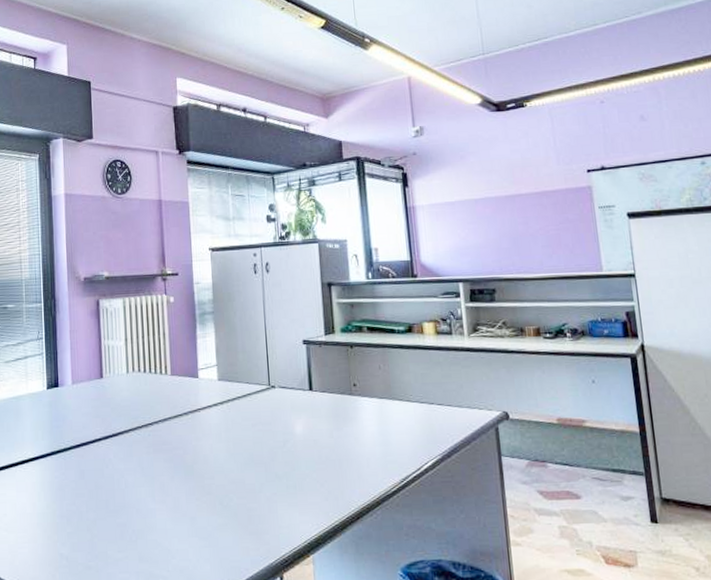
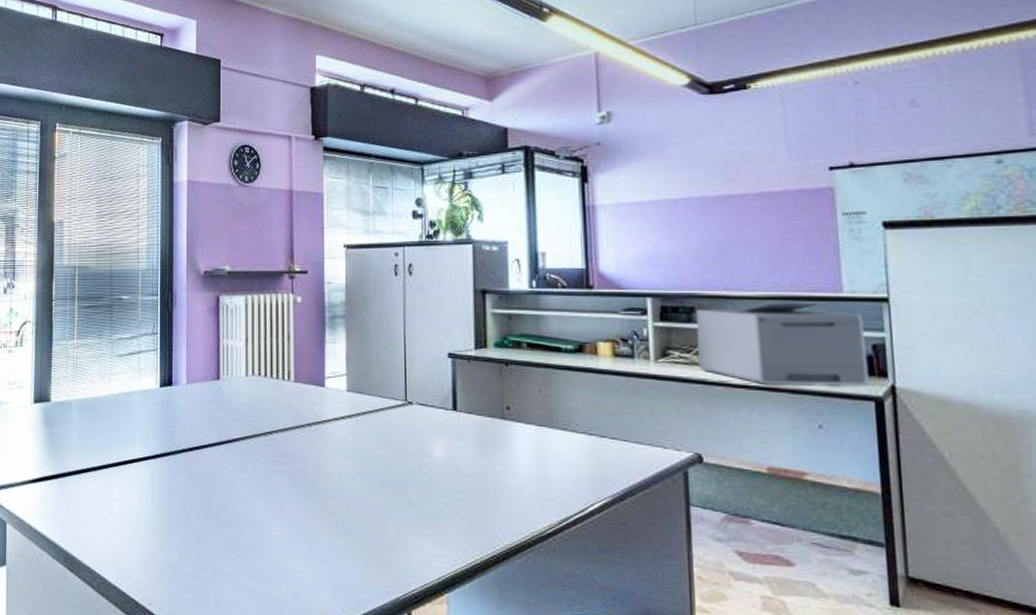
printer: none [497,280,626,350] -> present [696,303,869,387]

